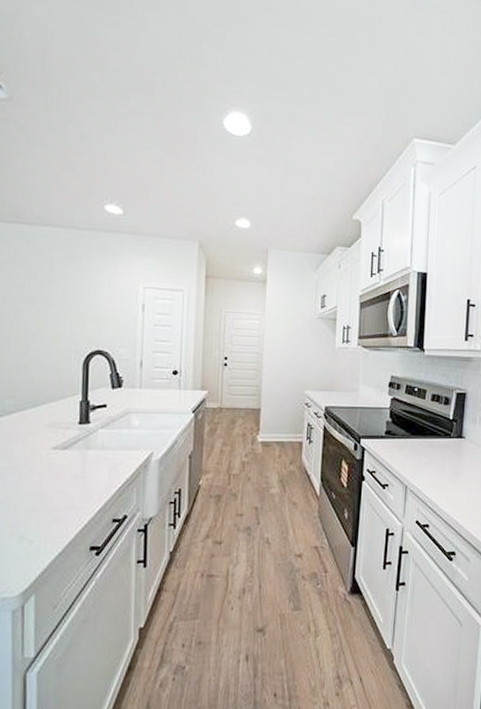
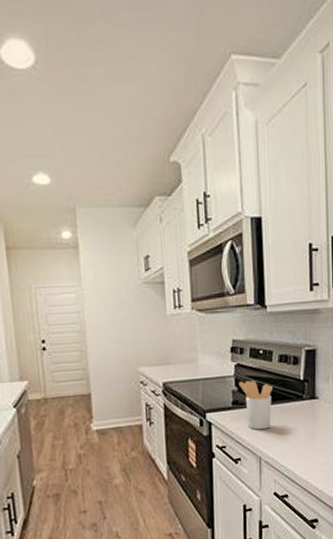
utensil holder: none [393,414,424,460] -> present [238,380,273,430]

